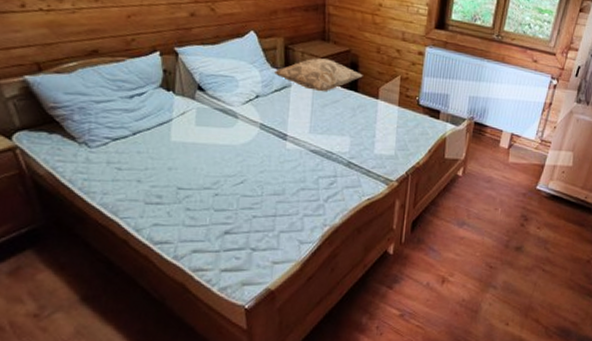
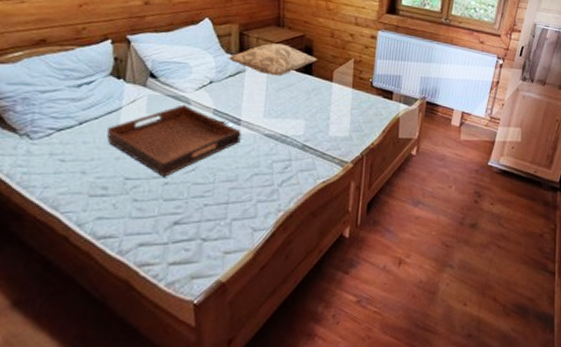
serving tray: none [159,118,288,188] -> present [107,104,242,177]

